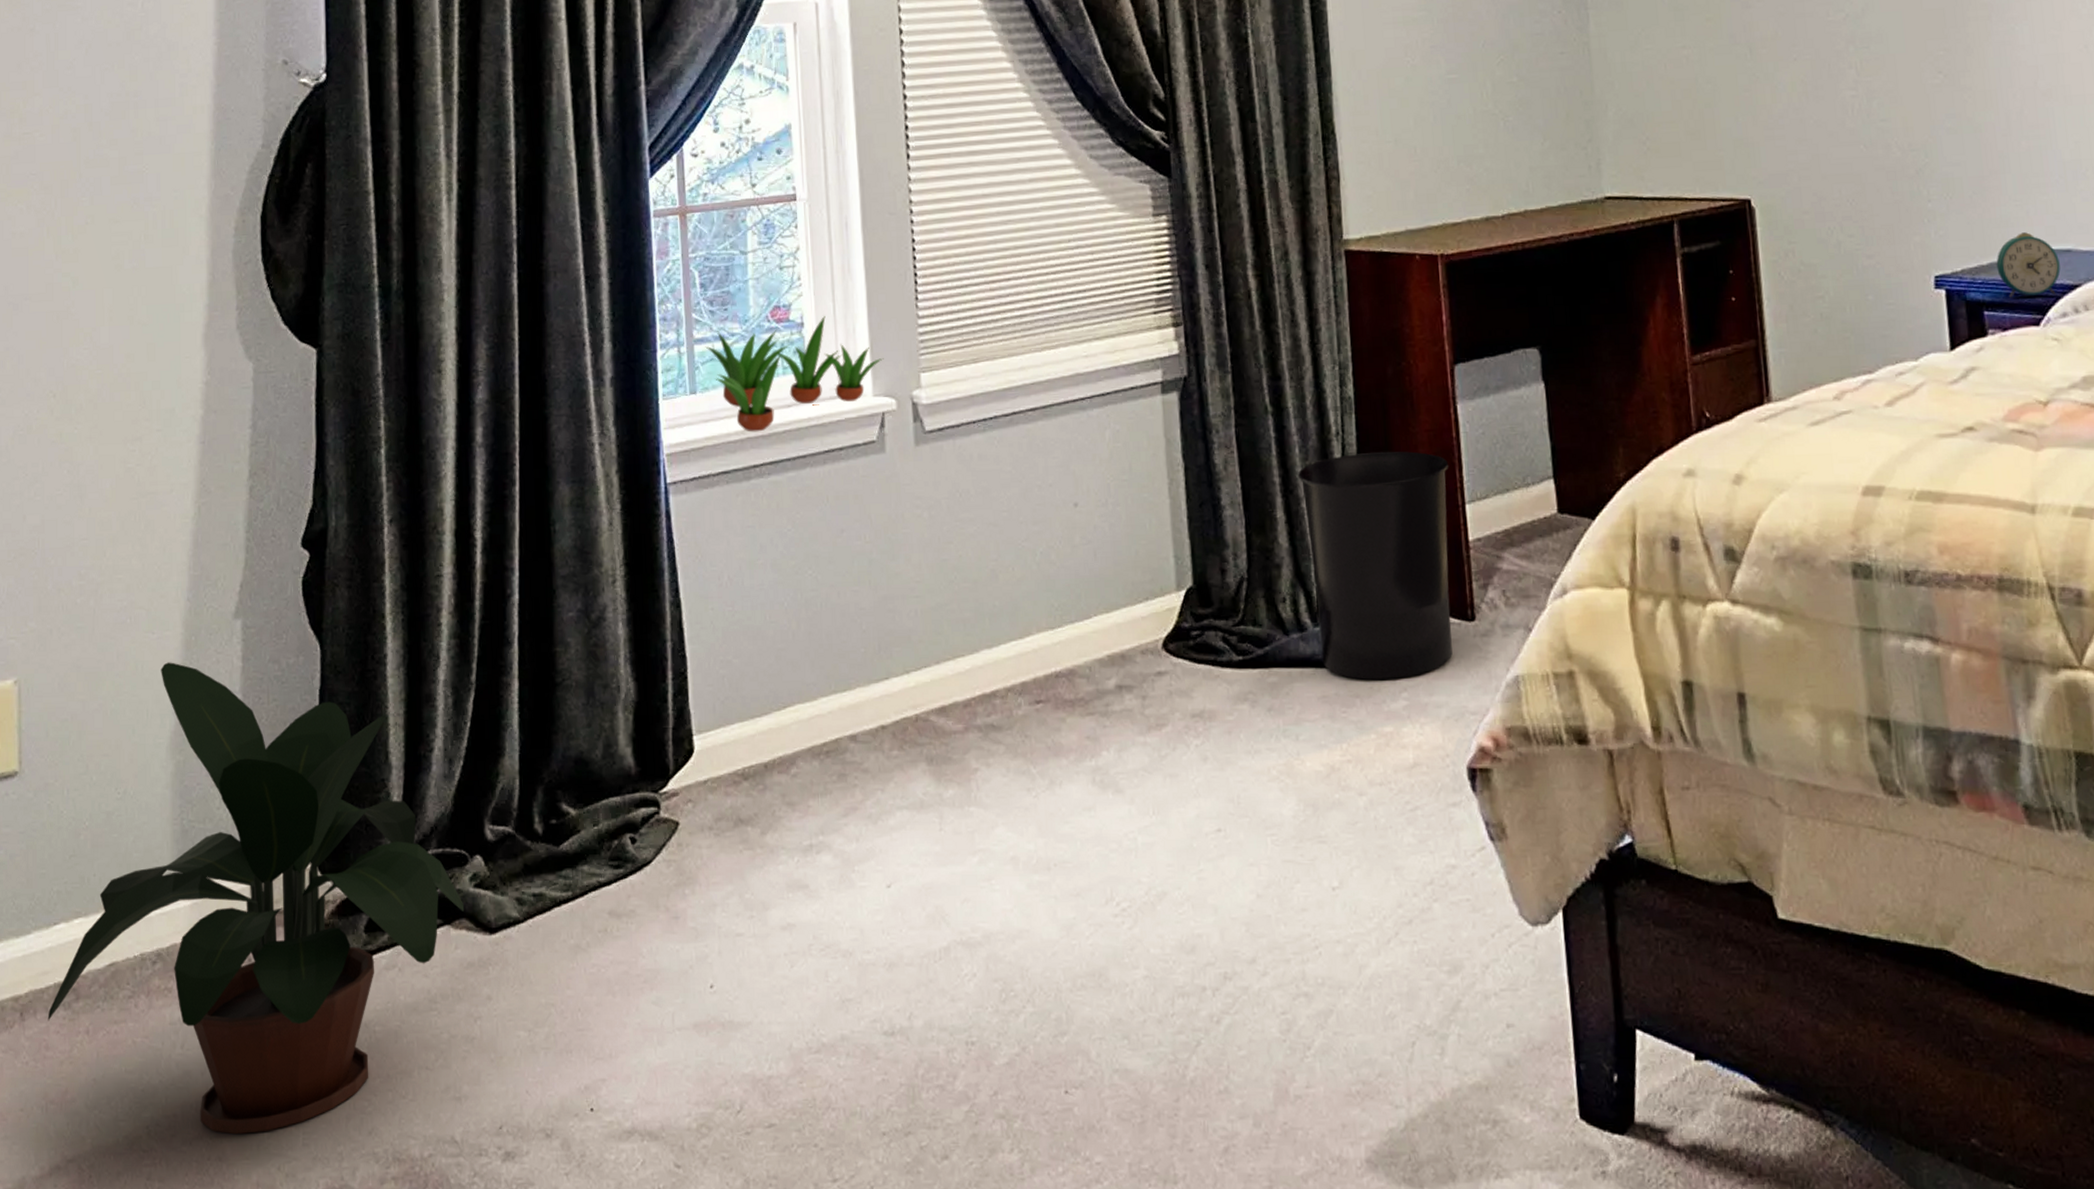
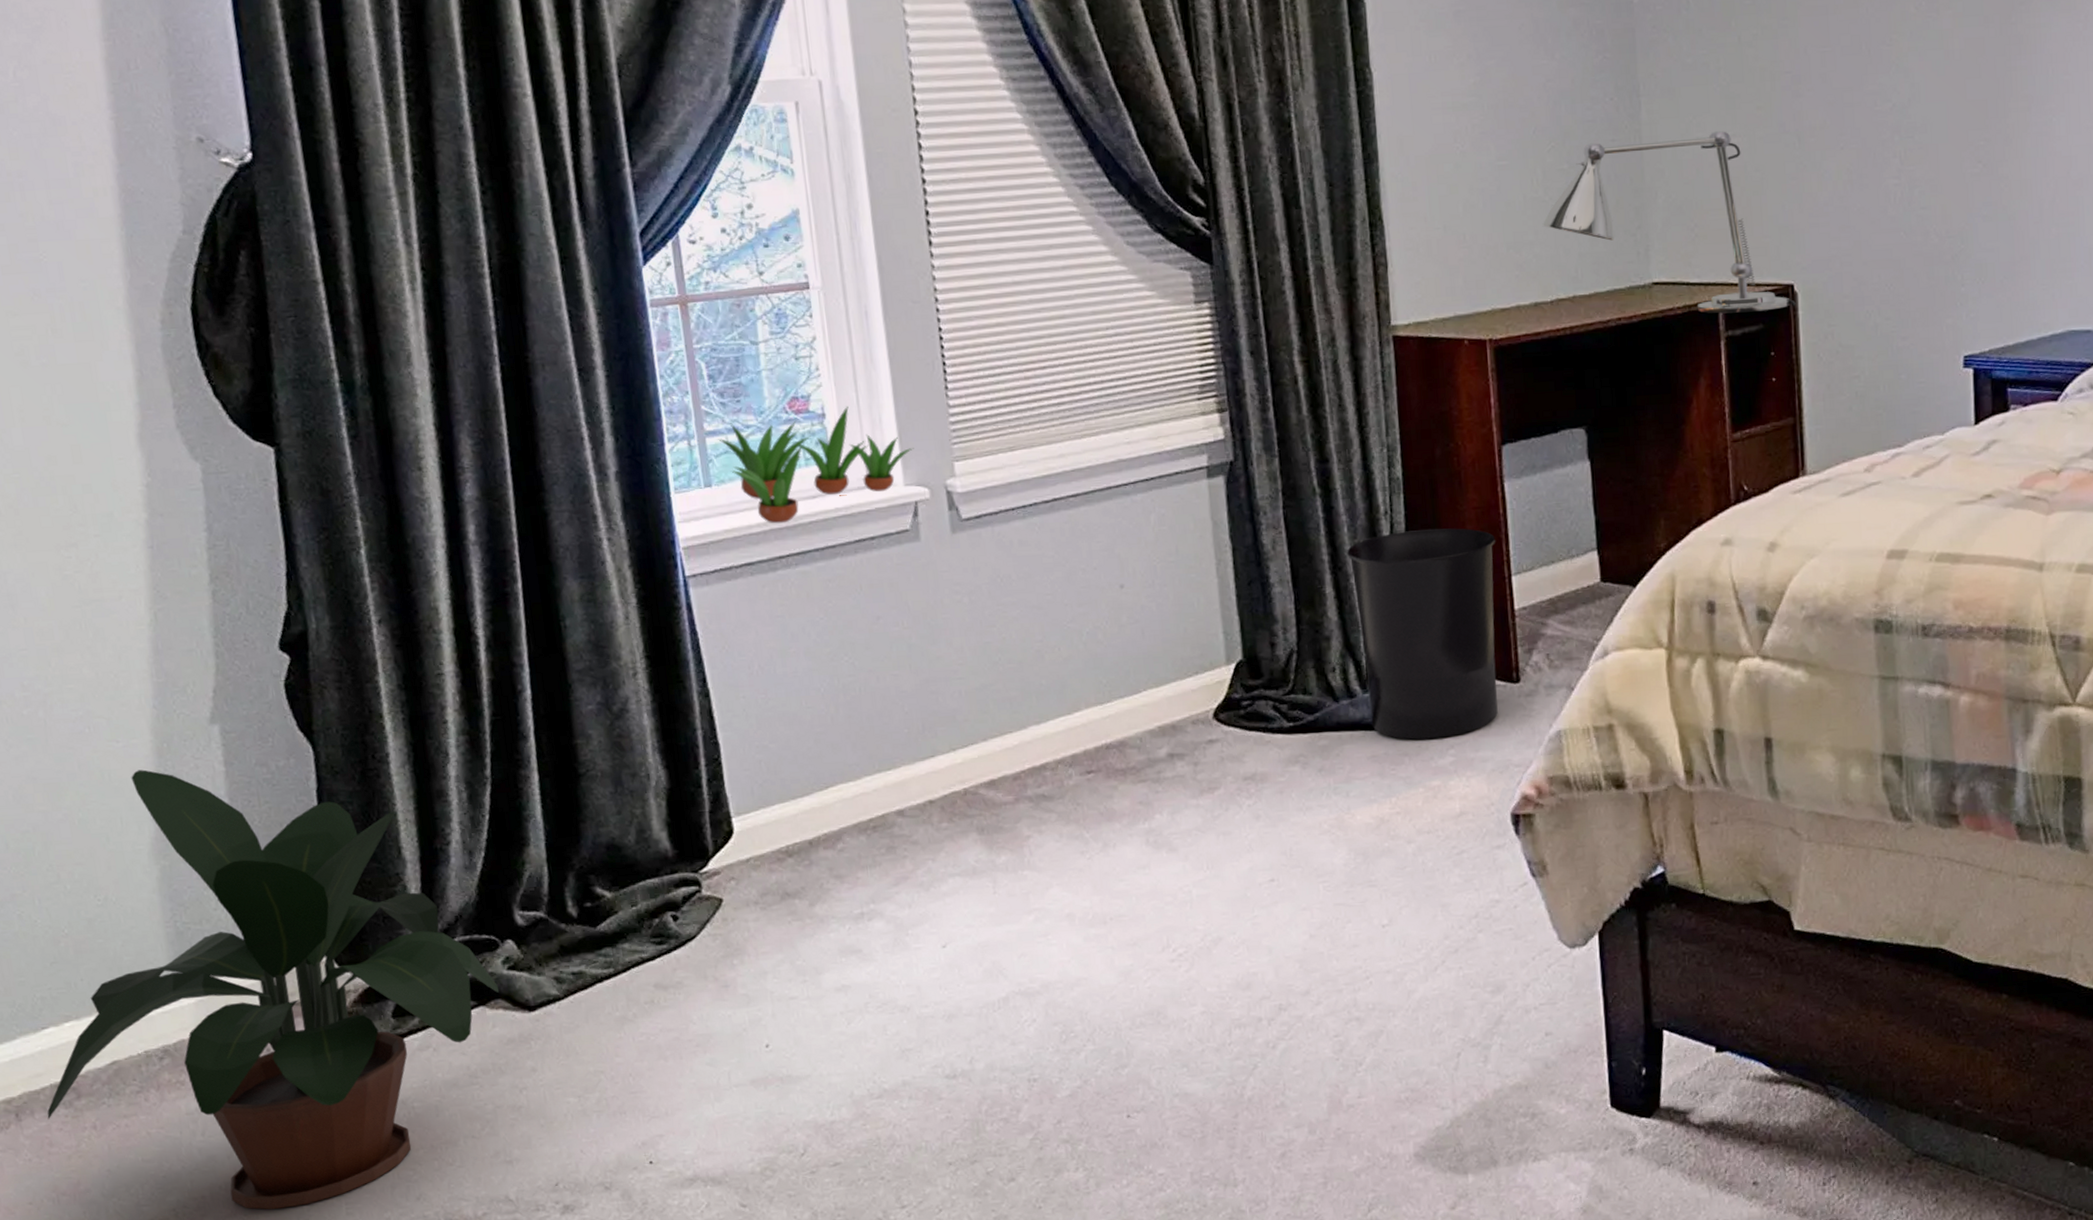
desk lamp: none [1492,43,1754,230] -> present [1542,131,1796,314]
alarm clock: present [1996,232,2061,298] -> none [2021,314,2080,376]

